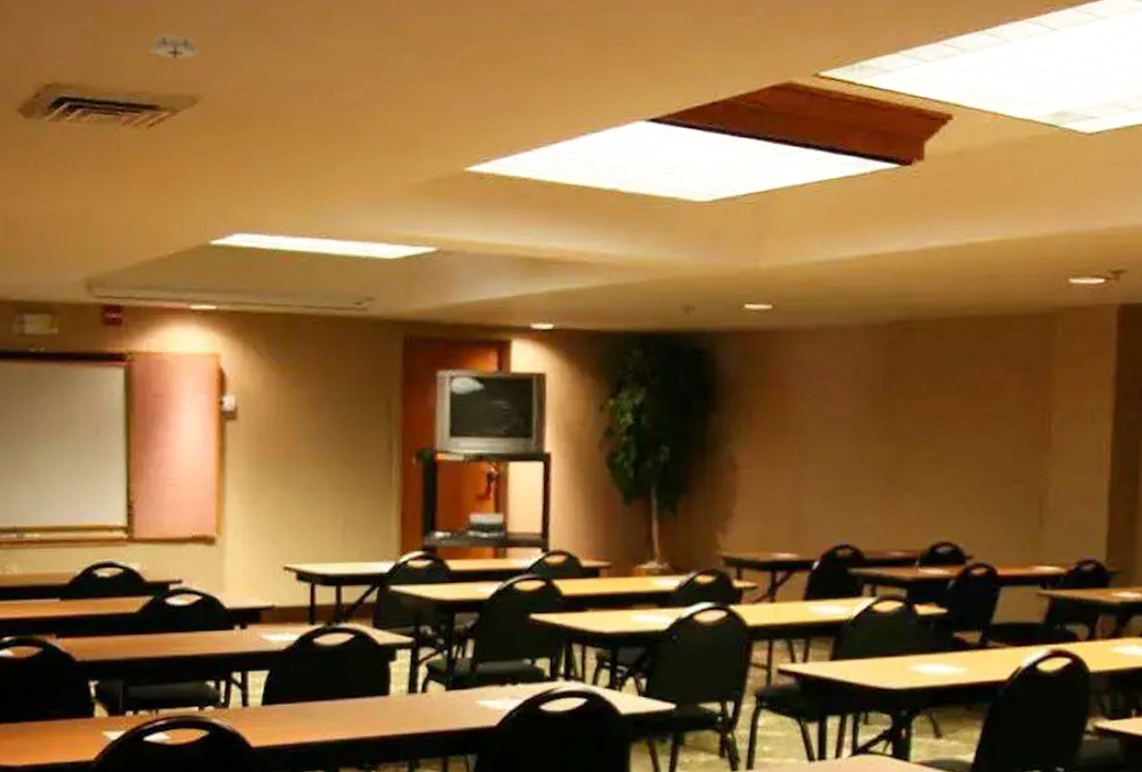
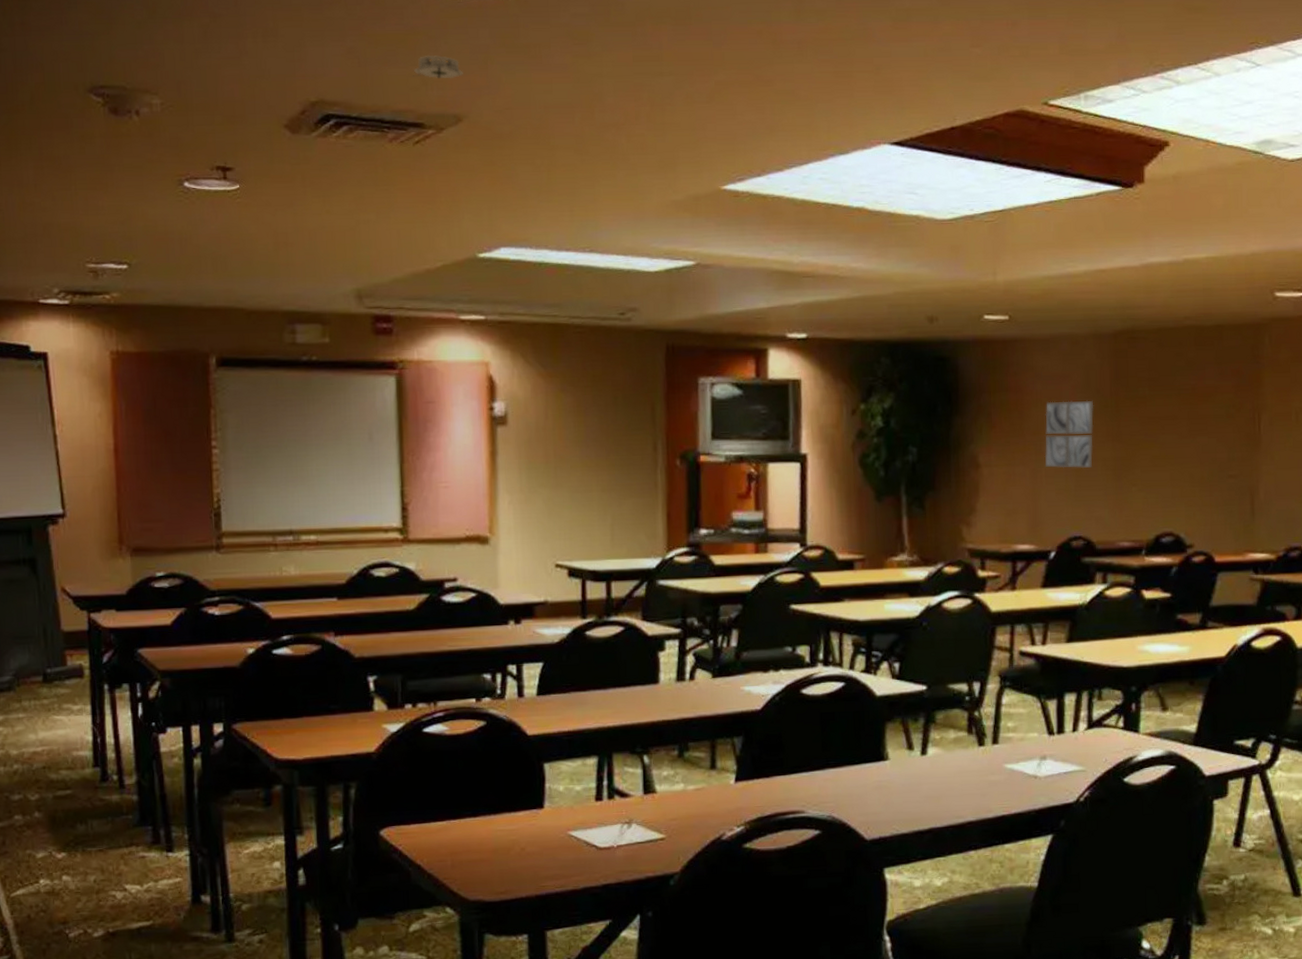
wall art: none [809,396,865,471] -> present [1044,400,1094,469]

